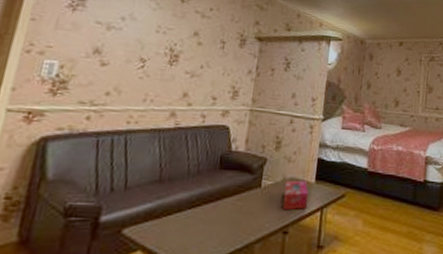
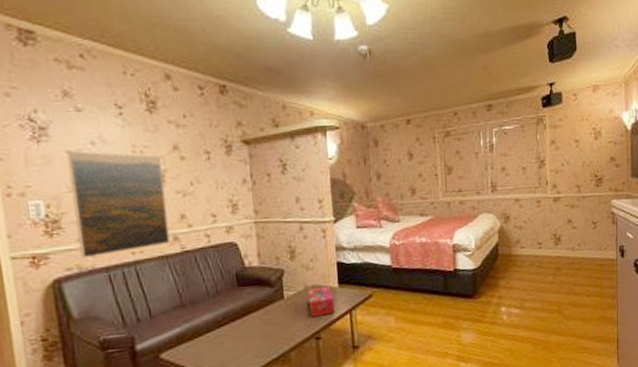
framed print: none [76,22,181,121] -> present [66,151,170,259]

